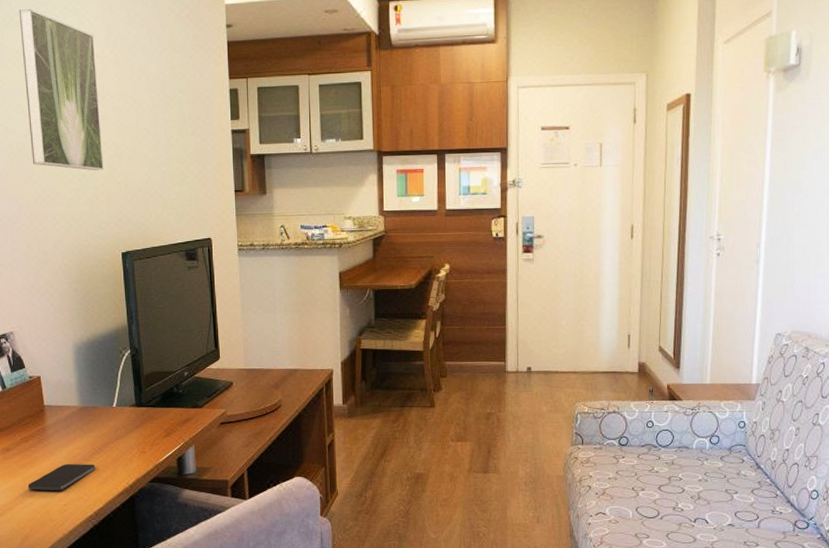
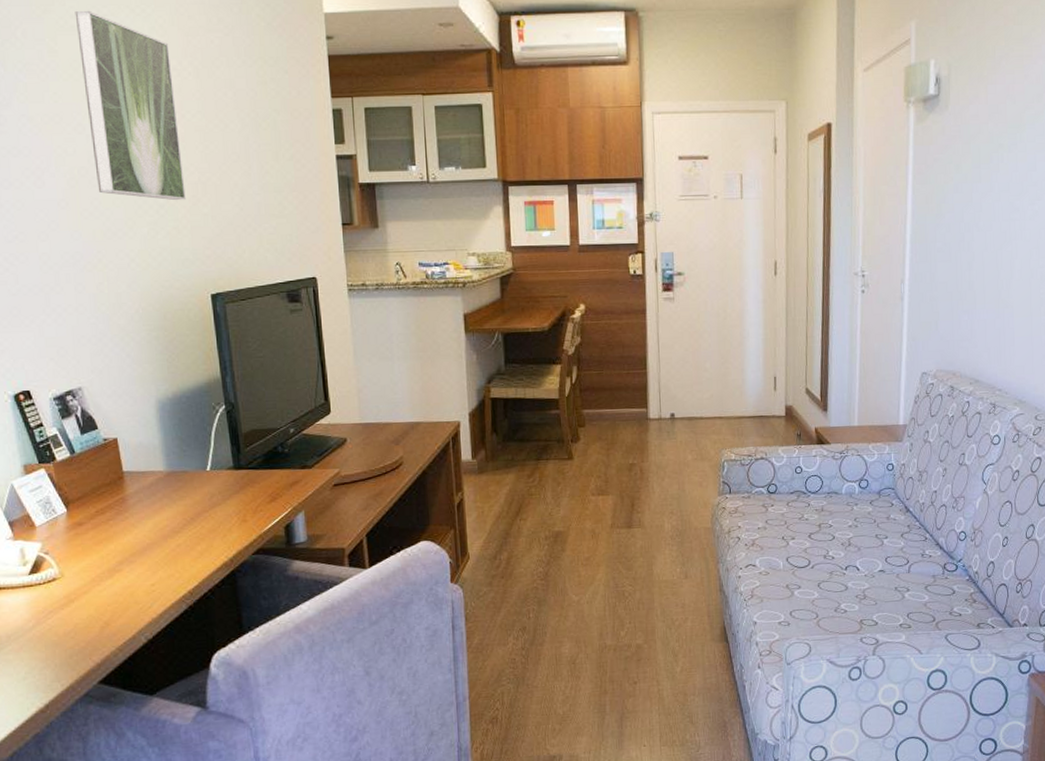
smartphone: present [27,464,95,491] -> none [106,536,188,570]

